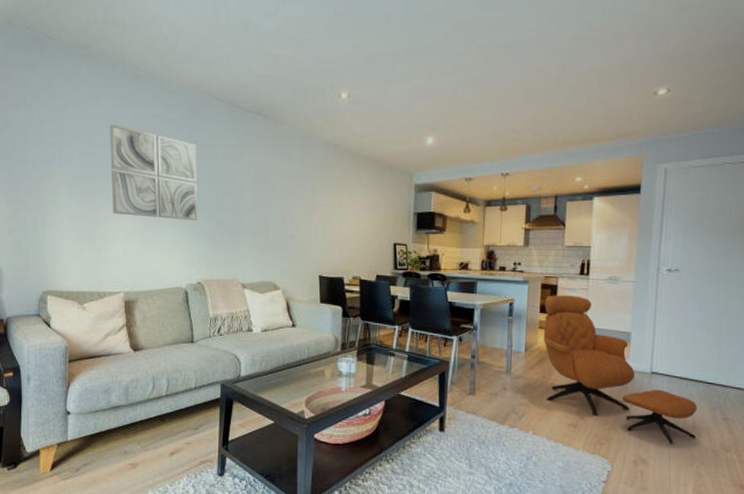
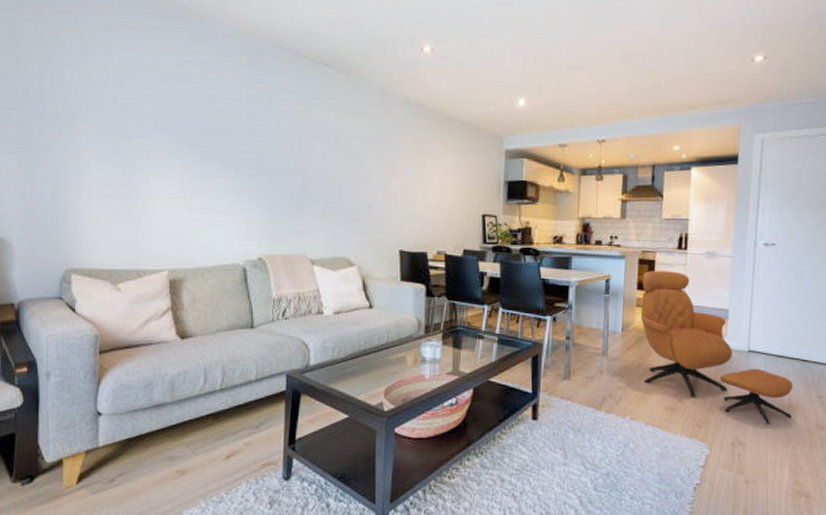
wall art: present [110,124,198,221] -> none [150,72,258,187]

